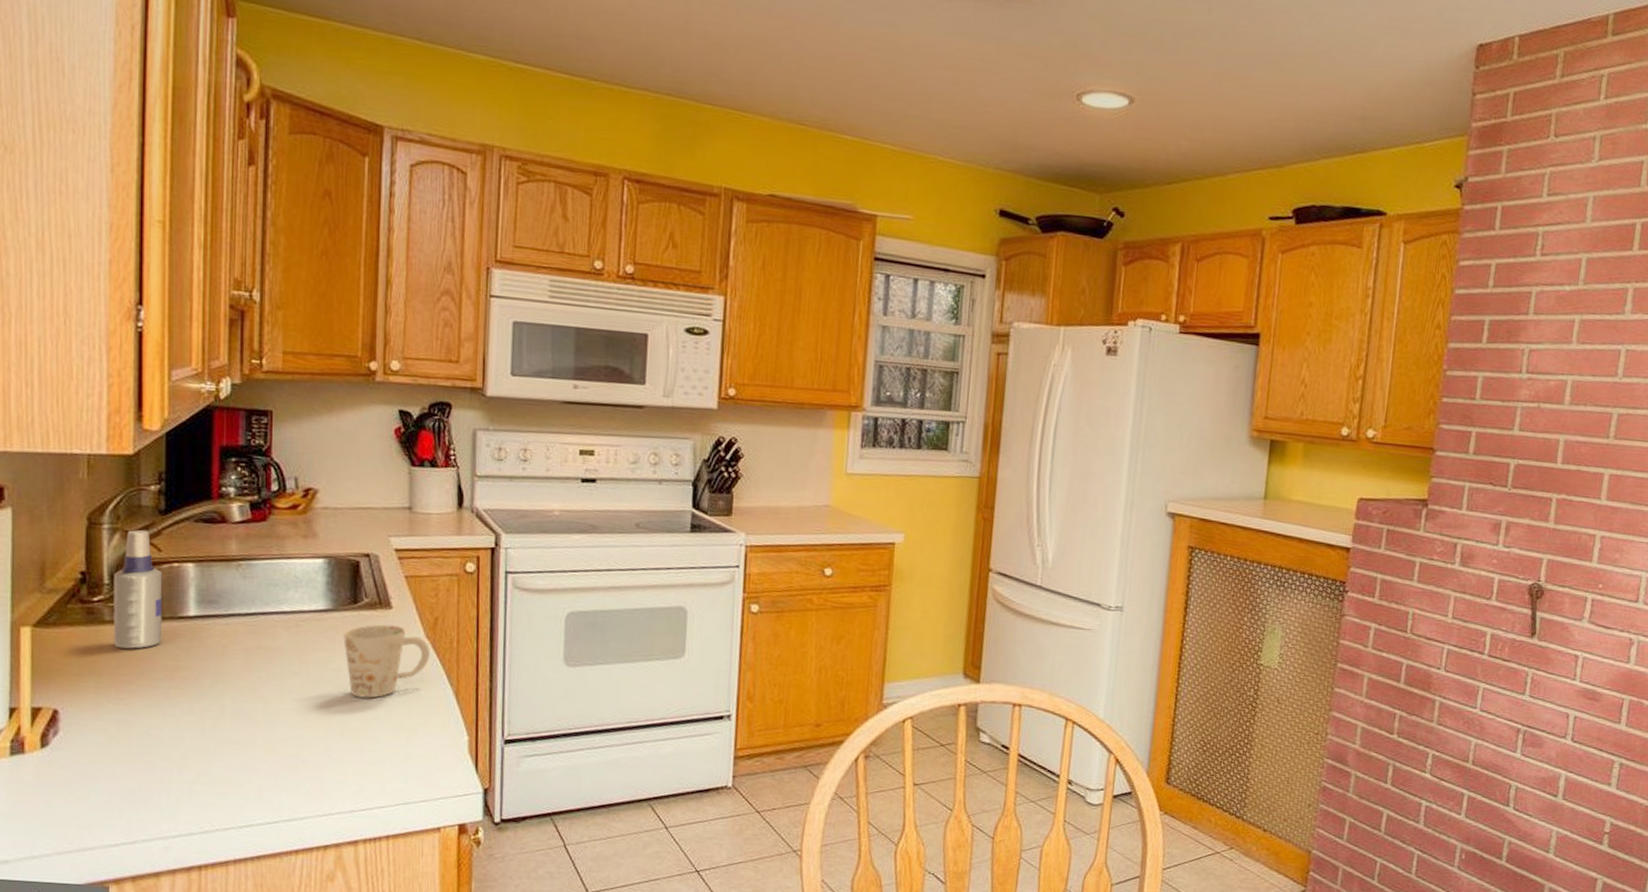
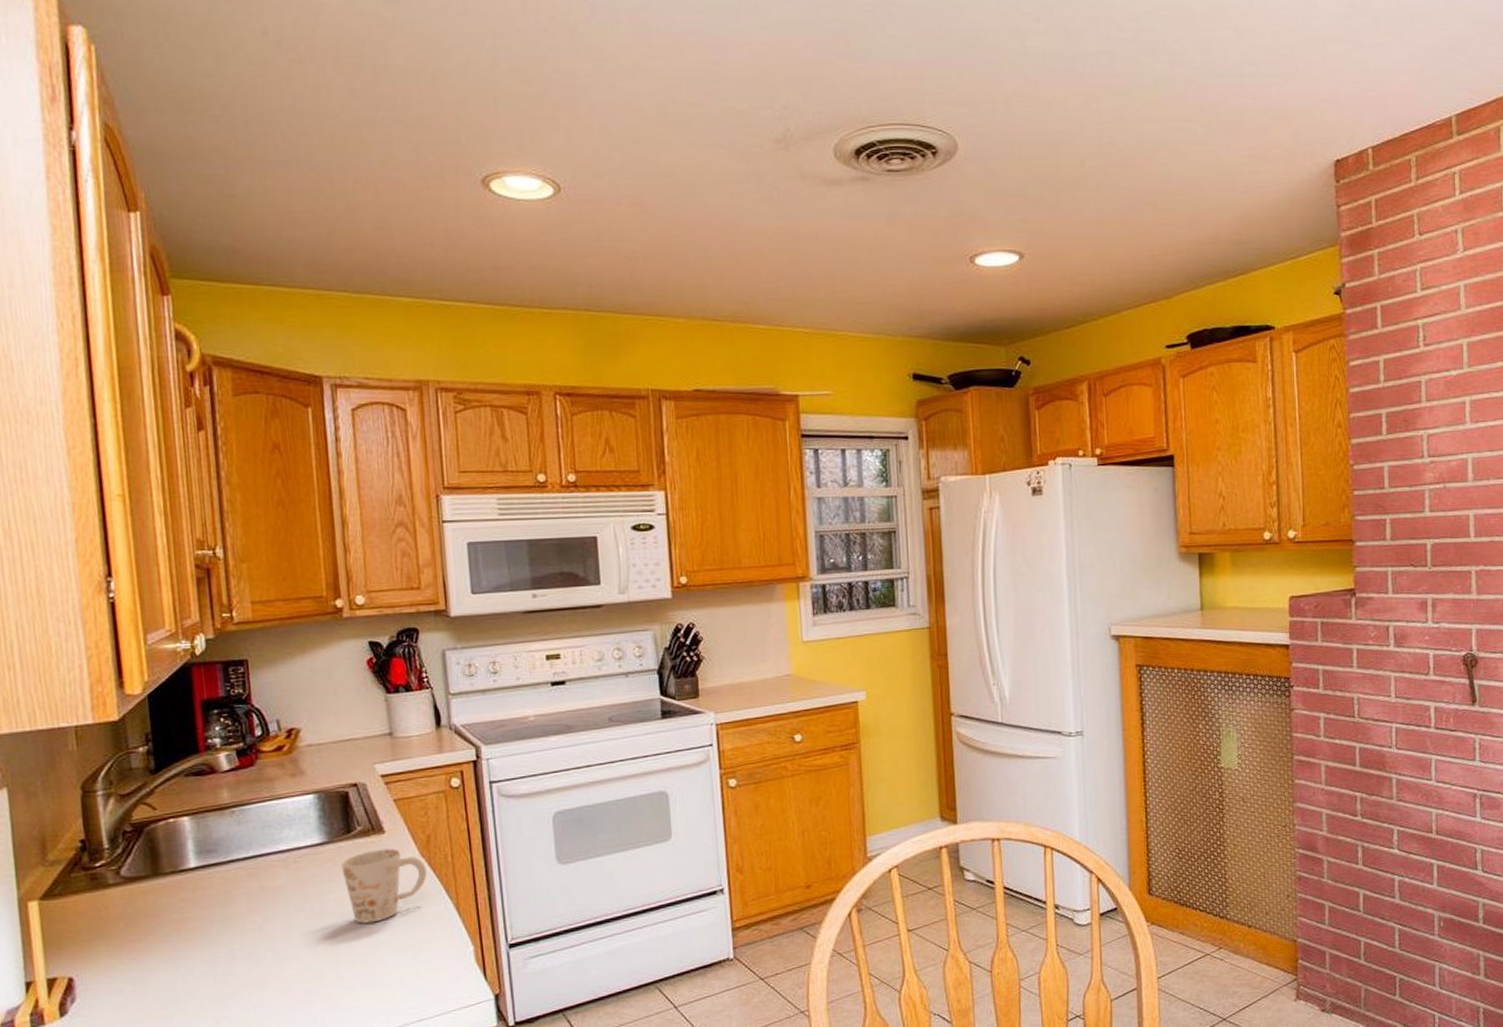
spray bottle: present [113,529,163,649] -> none [112,791,167,909]

